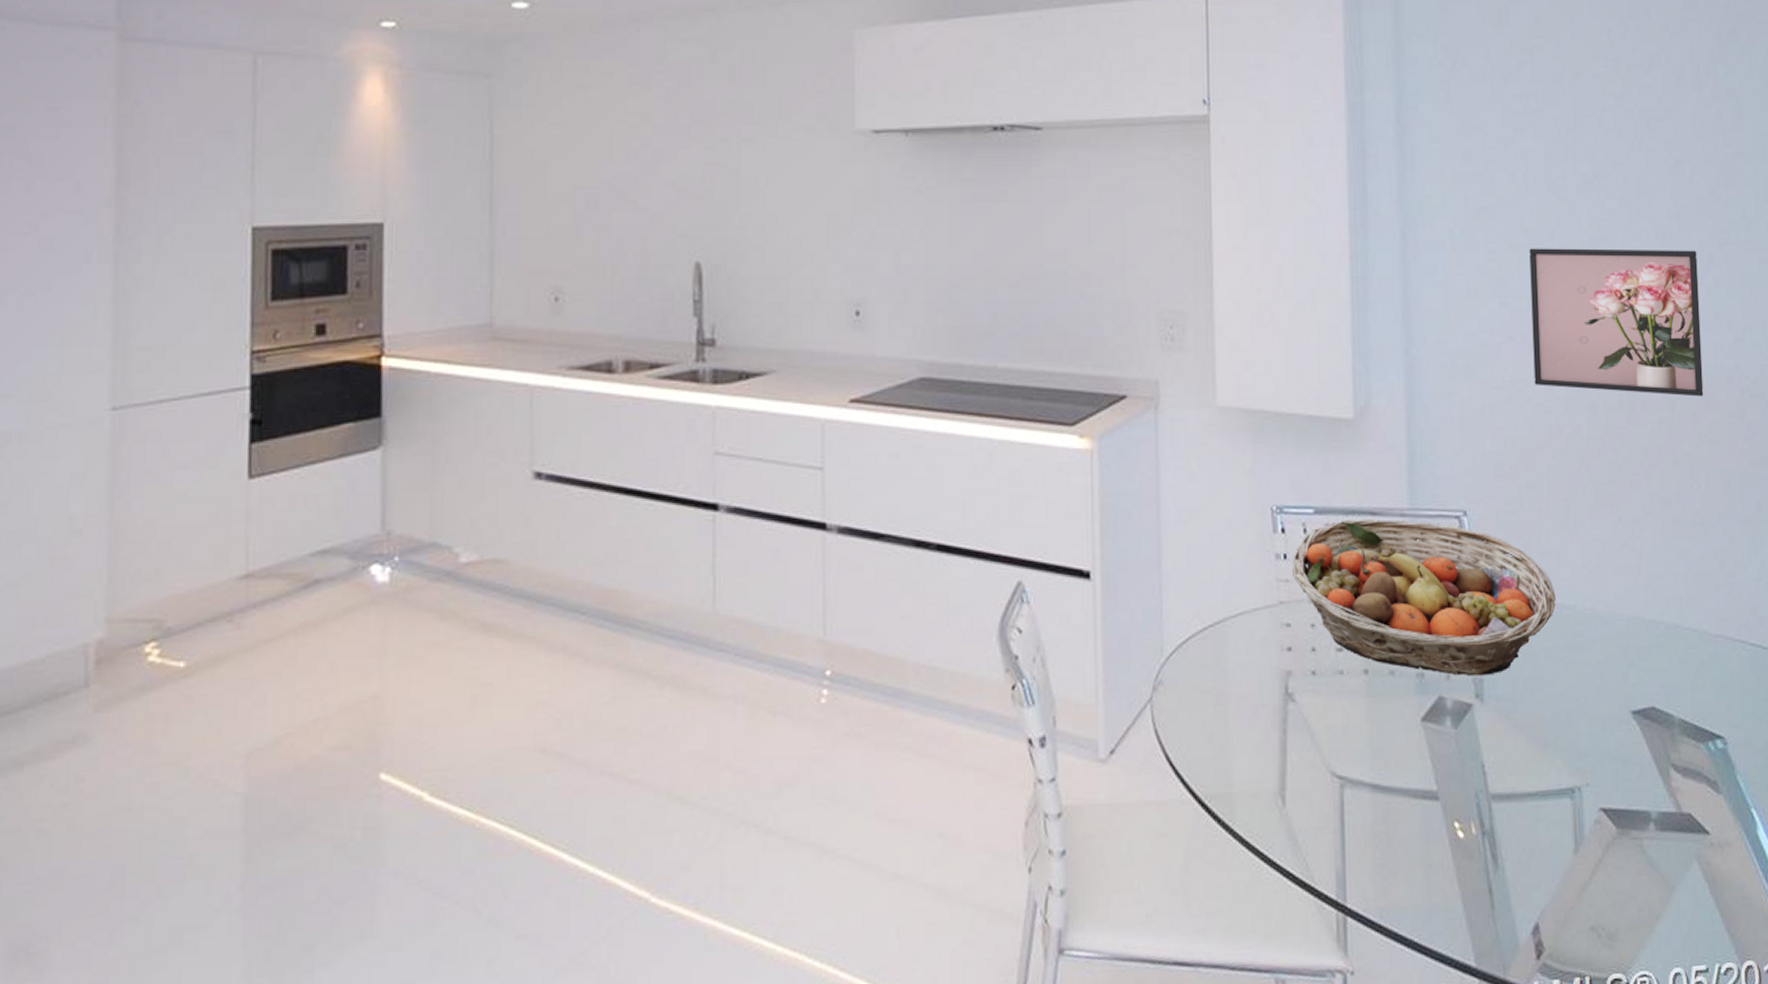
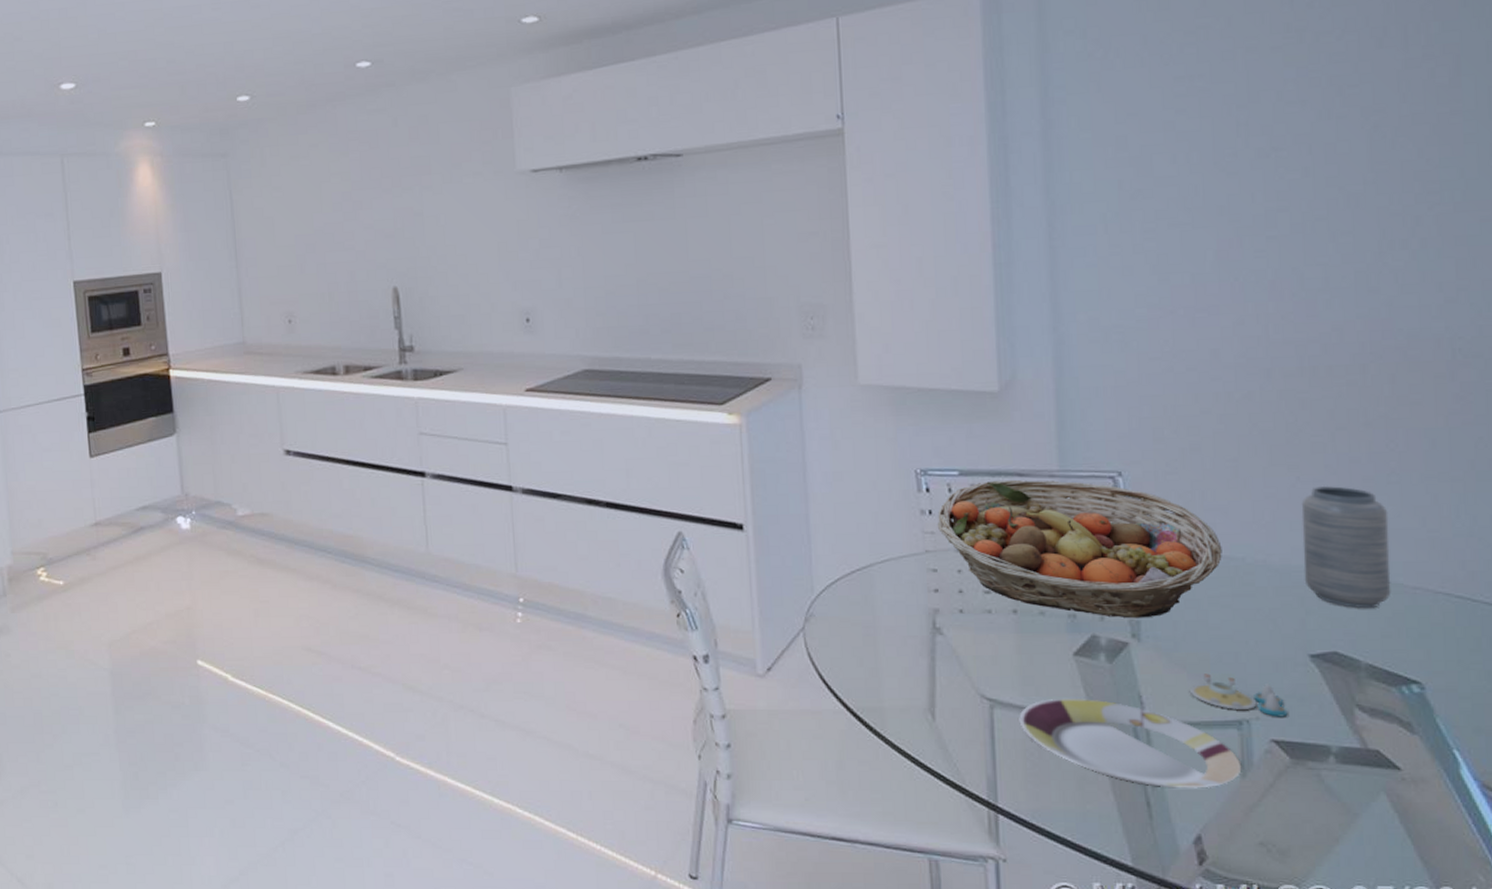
plate: none [1368,771,1574,871] -> present [1019,698,1242,788]
salt and pepper shaker set: none [1528,736,1614,782] -> present [1190,674,1288,717]
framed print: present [1529,248,1704,397] -> none [1193,214,1404,360]
vase: none [1622,527,1698,659] -> present [1301,485,1391,609]

